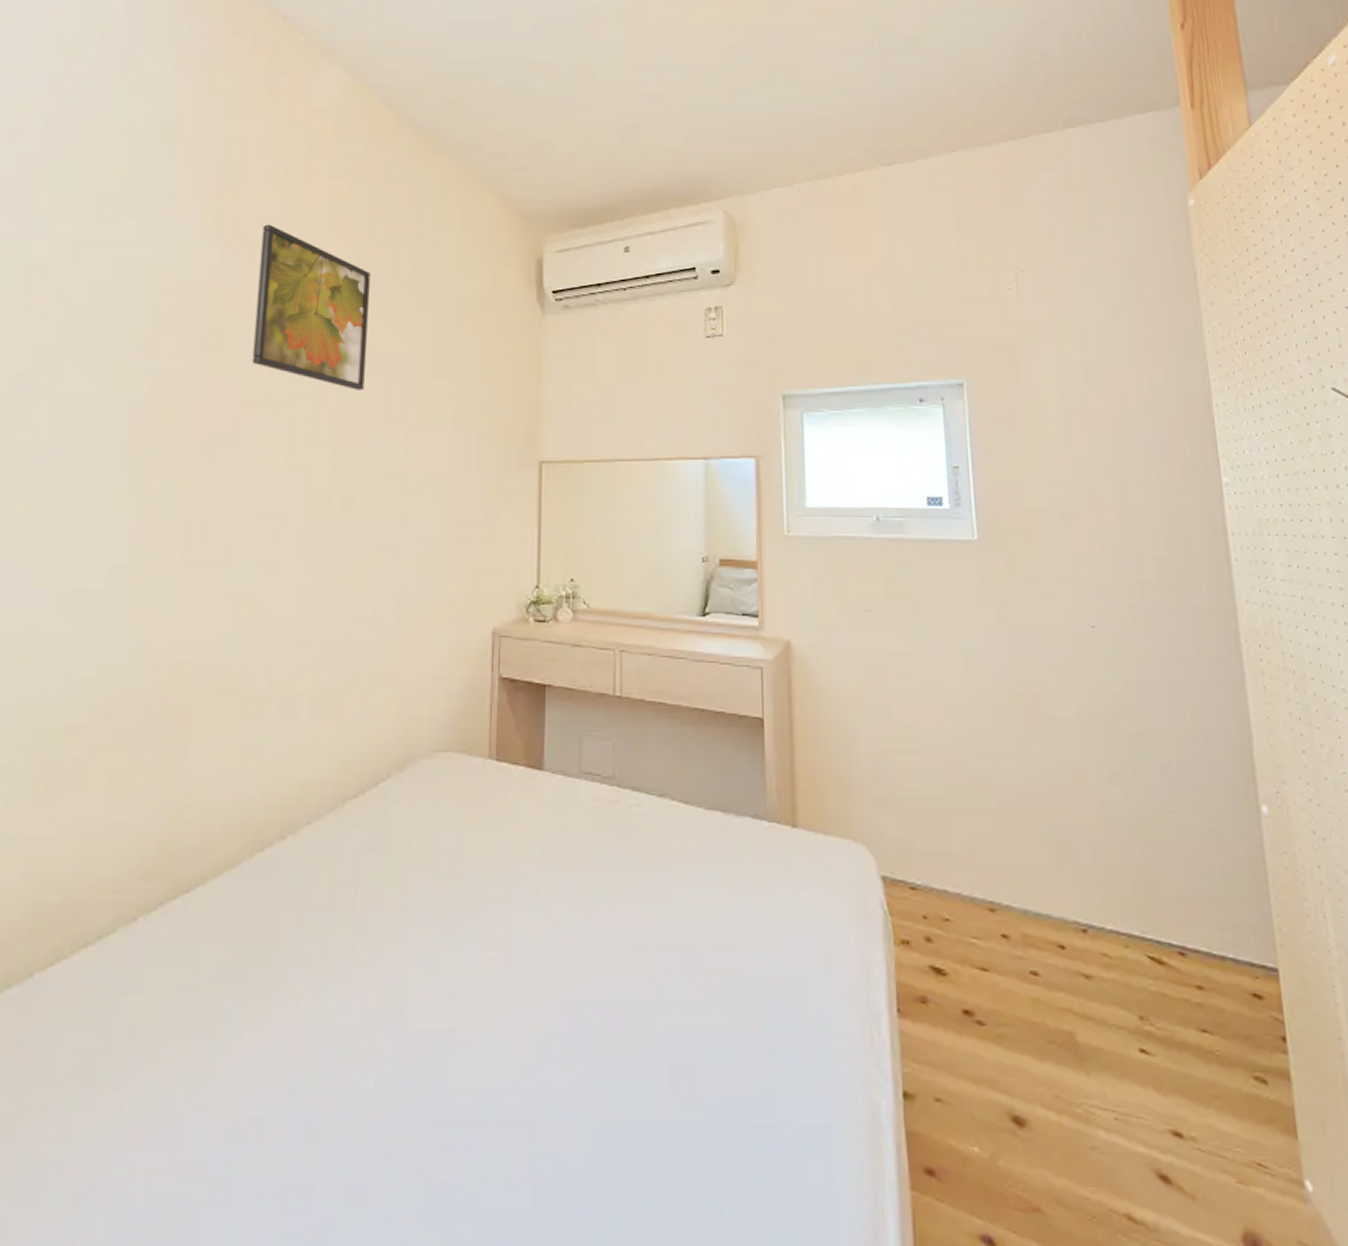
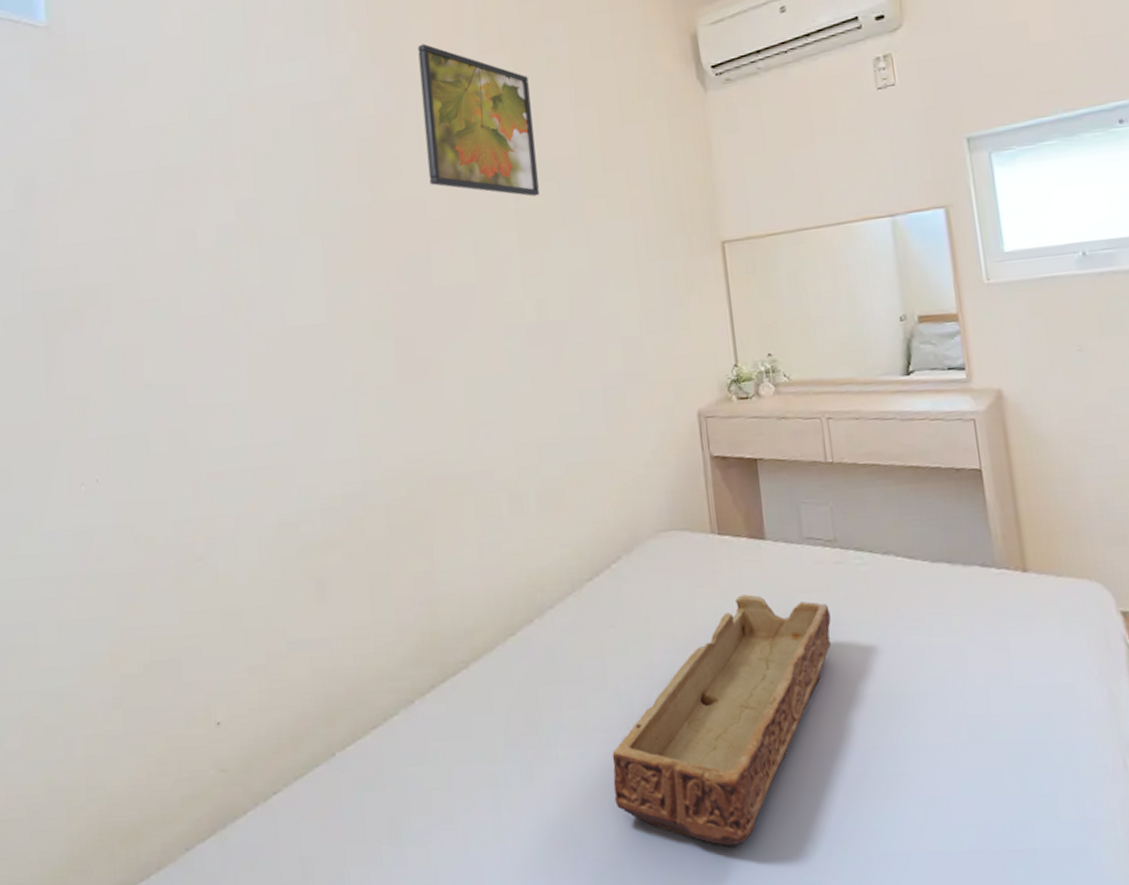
tray: none [344,827,599,1109] -> present [612,594,831,847]

